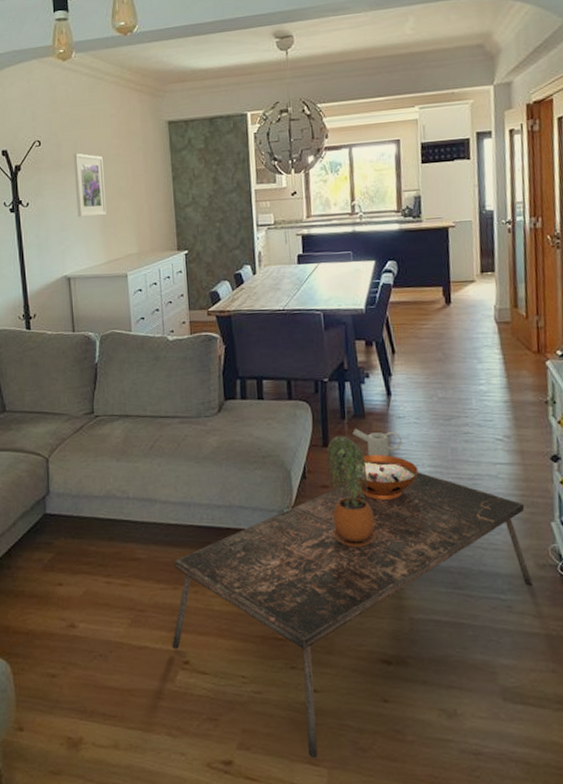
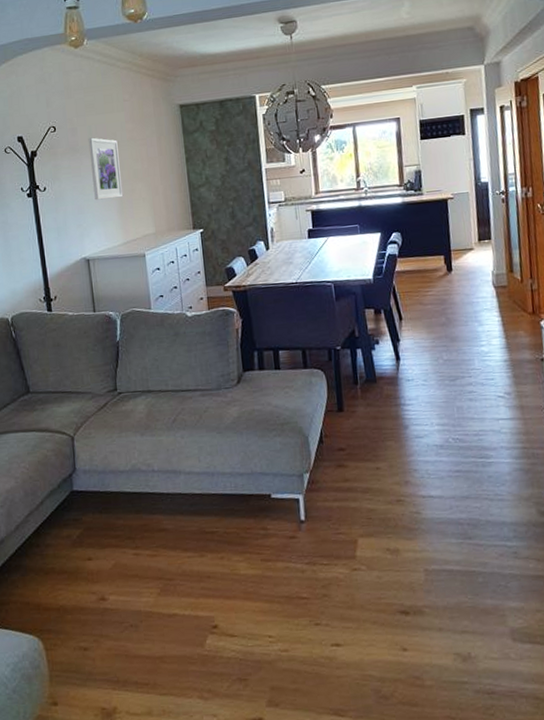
coffee table: present [172,472,533,759] -> none [200,430,536,710]
potted plant: present [326,435,376,547] -> none [342,400,391,506]
decorative bowl: present [344,455,419,500] -> none [358,416,428,460]
watering can: present [352,428,402,457] -> none [365,392,411,419]

